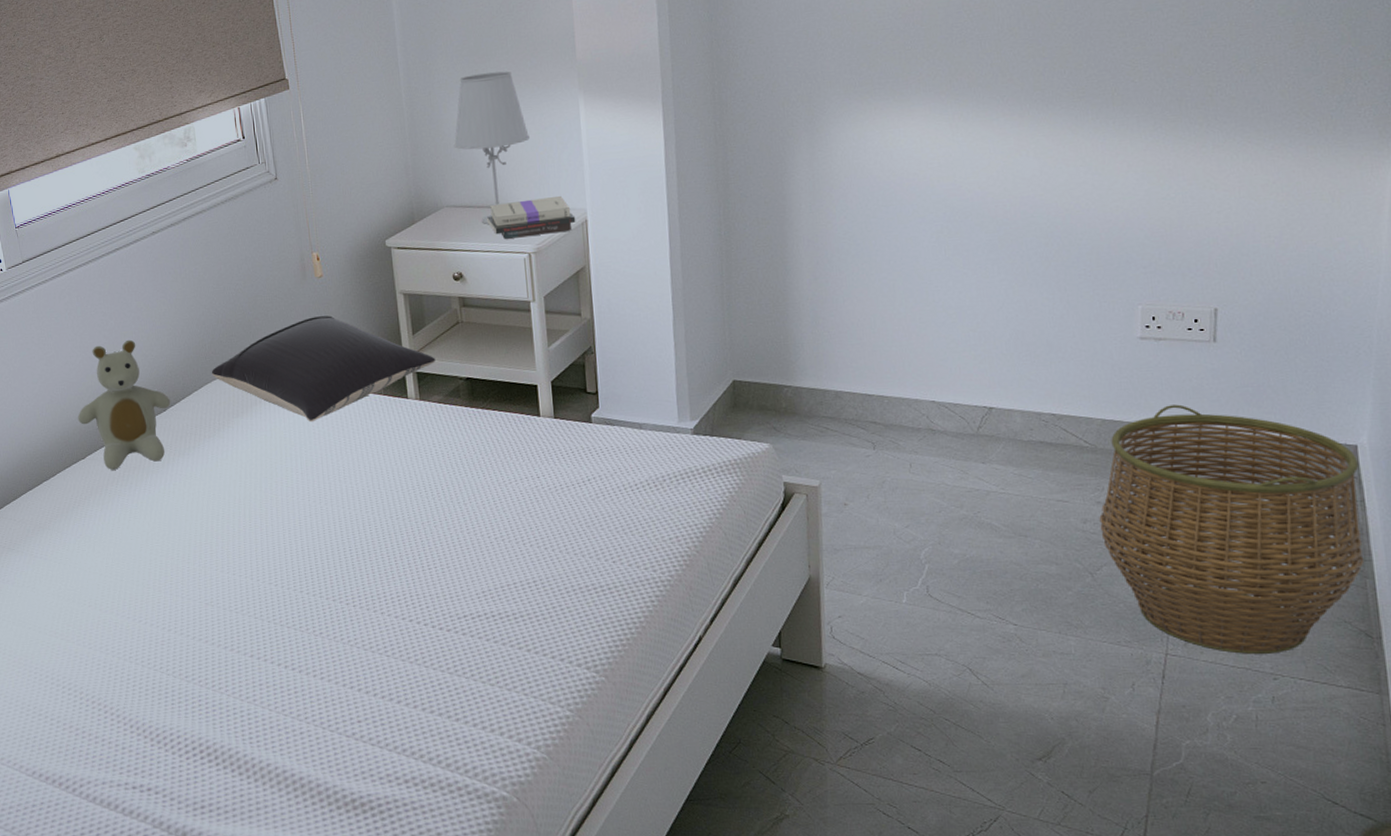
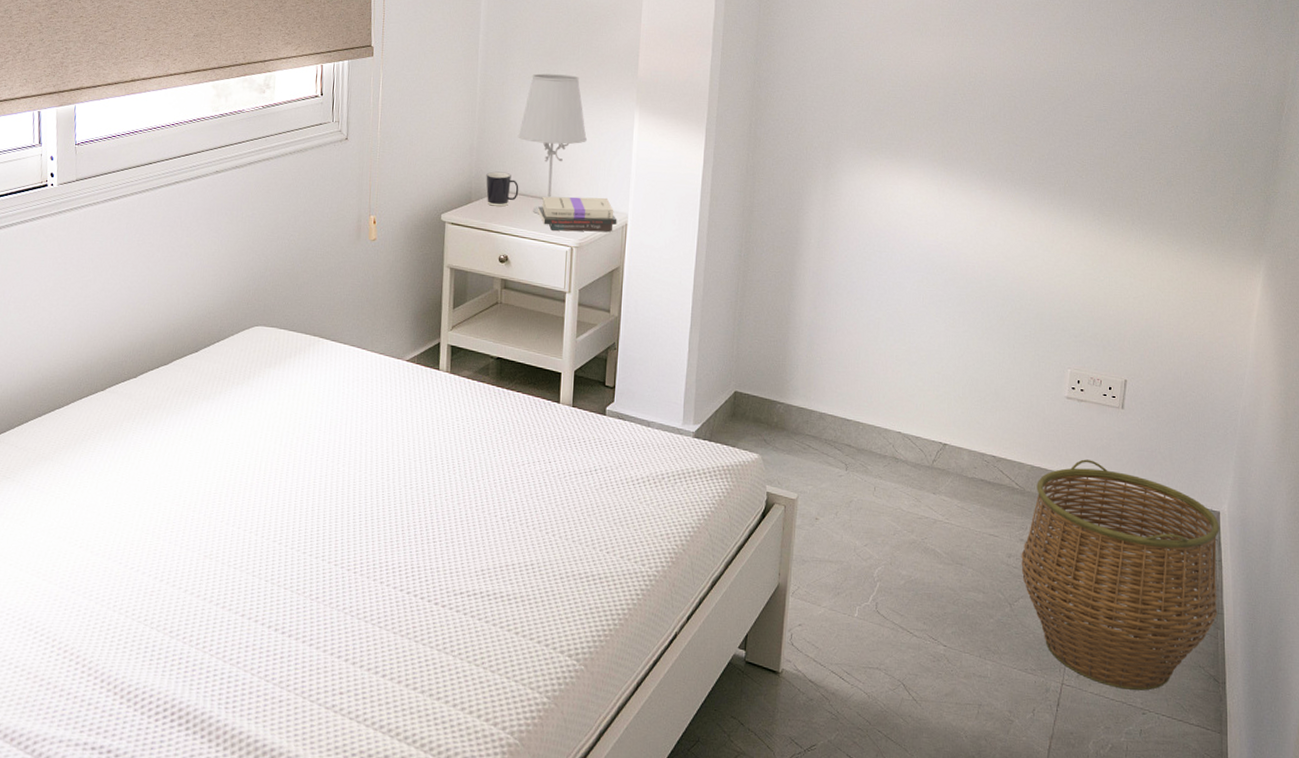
stuffed bear: present [78,339,171,470] -> none [104,274,205,406]
pillow: present [211,315,436,423] -> none [251,278,471,382]
mug: none [426,186,464,224] -> present [486,171,519,207]

